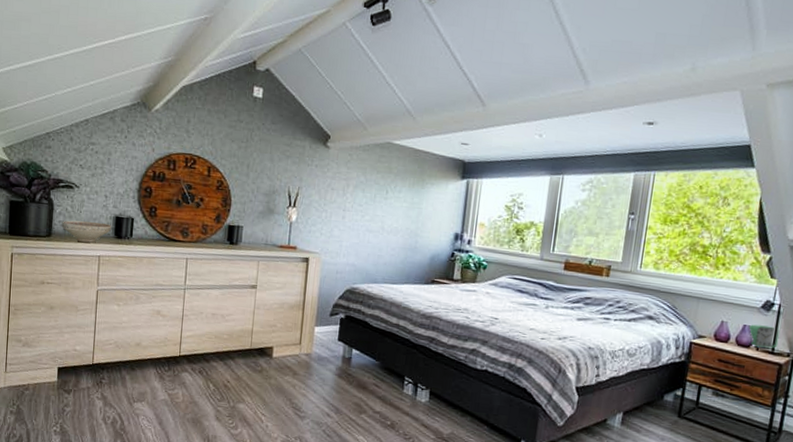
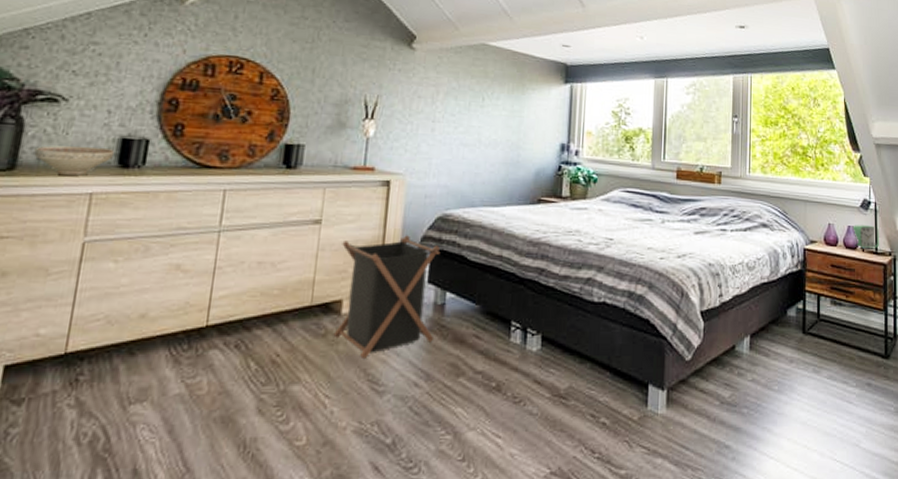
laundry basket: none [267,302,349,391] -> present [333,235,441,358]

